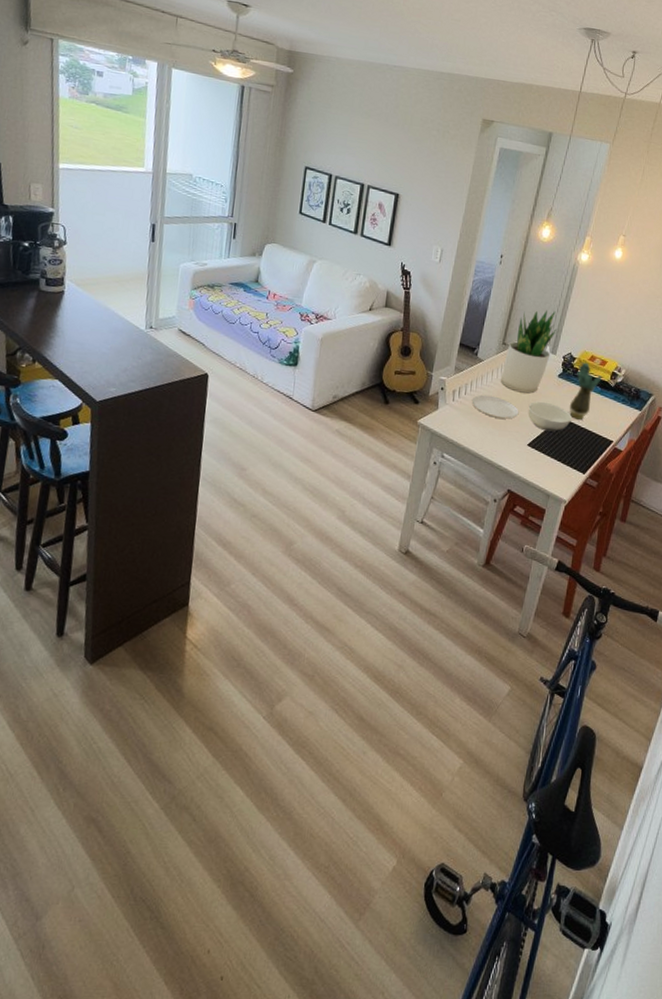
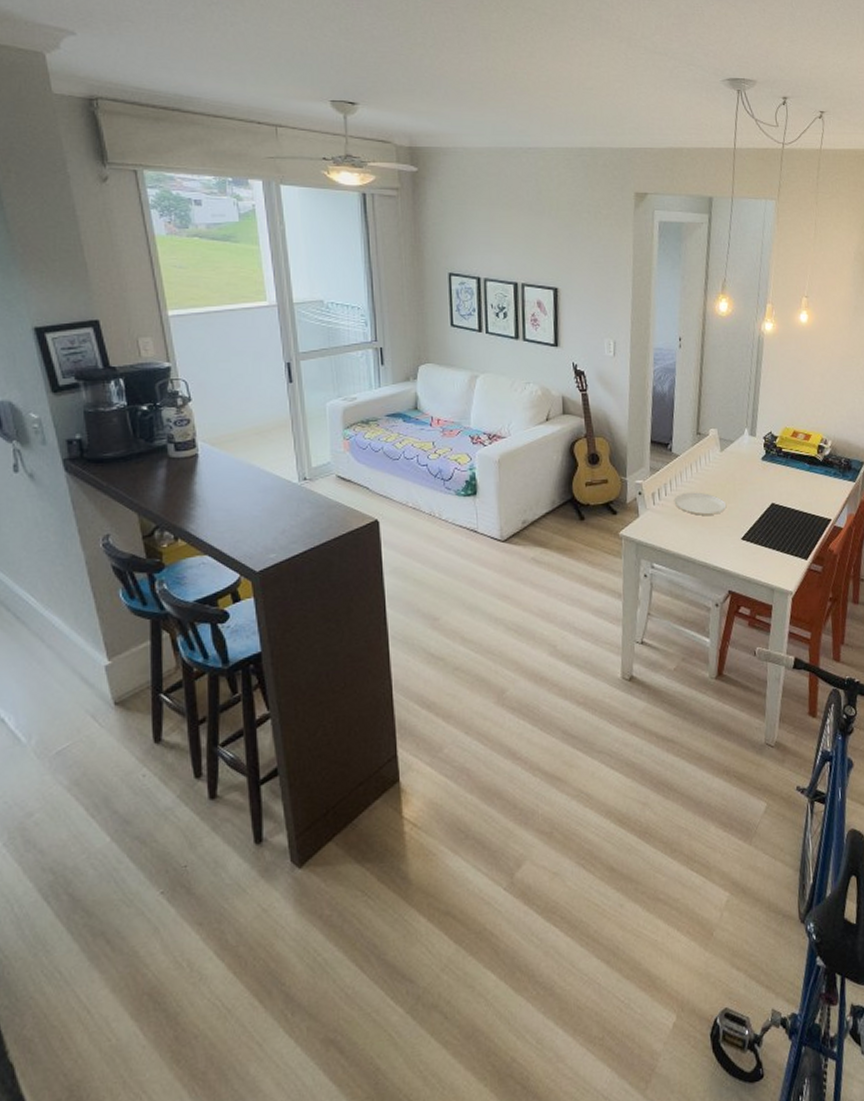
planter: present [501,310,557,394] -> none [701,389,752,484]
bowl: present [528,401,573,432] -> none [735,489,785,521]
vase: present [569,361,602,420] -> none [778,438,809,502]

